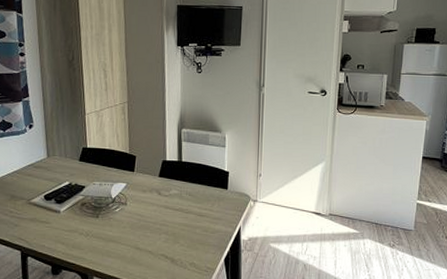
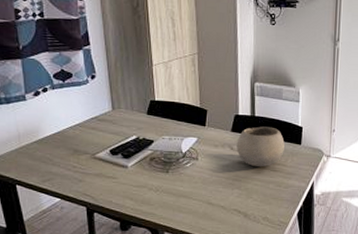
bowl: none [164,171,211,212] -> present [236,126,285,167]

